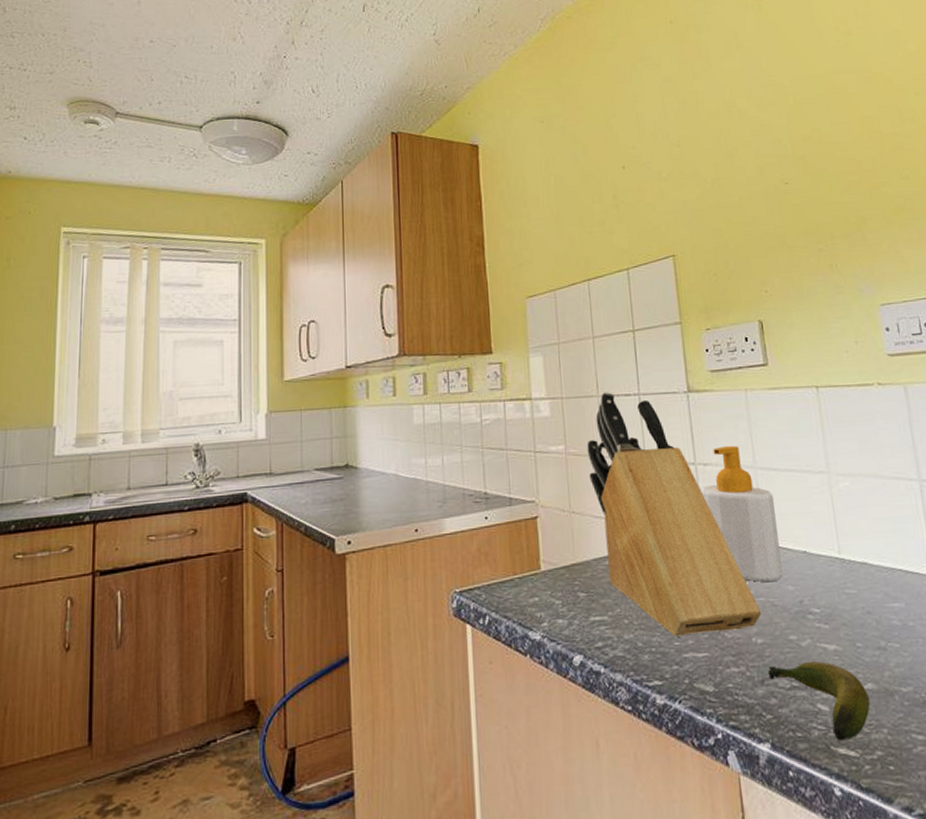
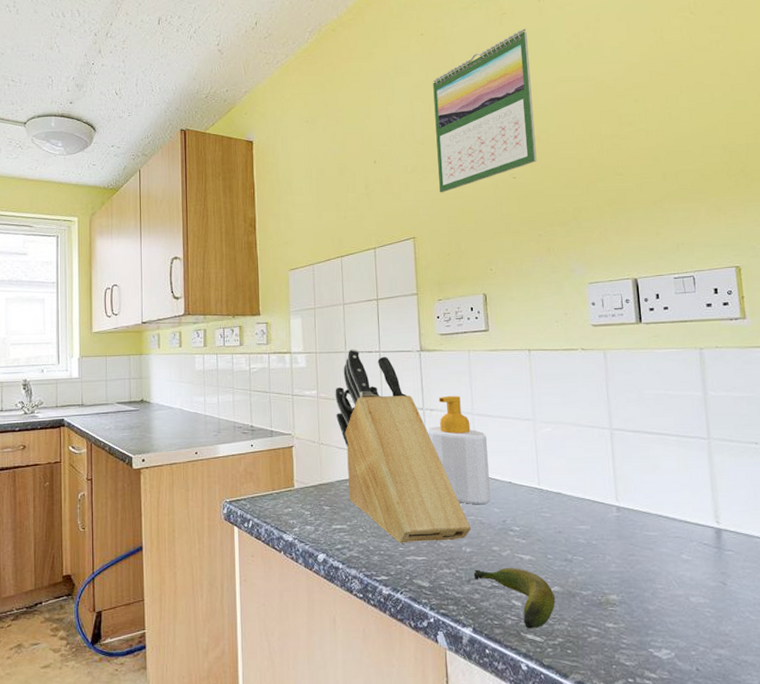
calendar: none [686,14,811,203] -> present [433,28,537,193]

